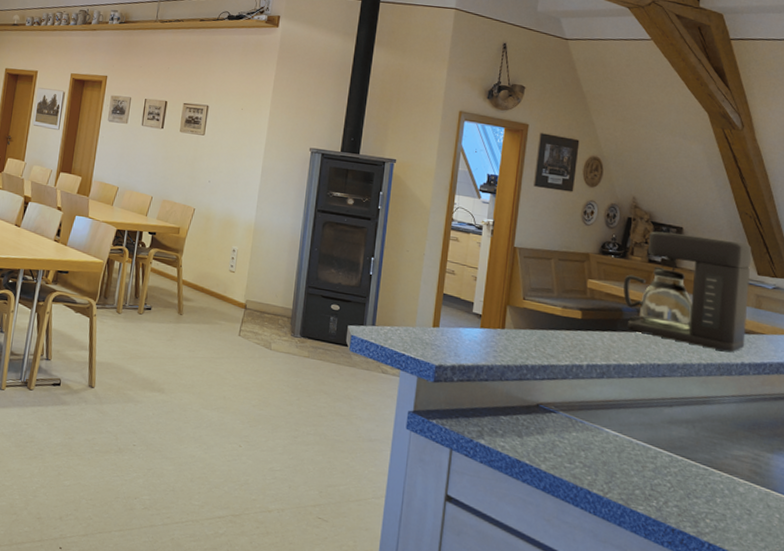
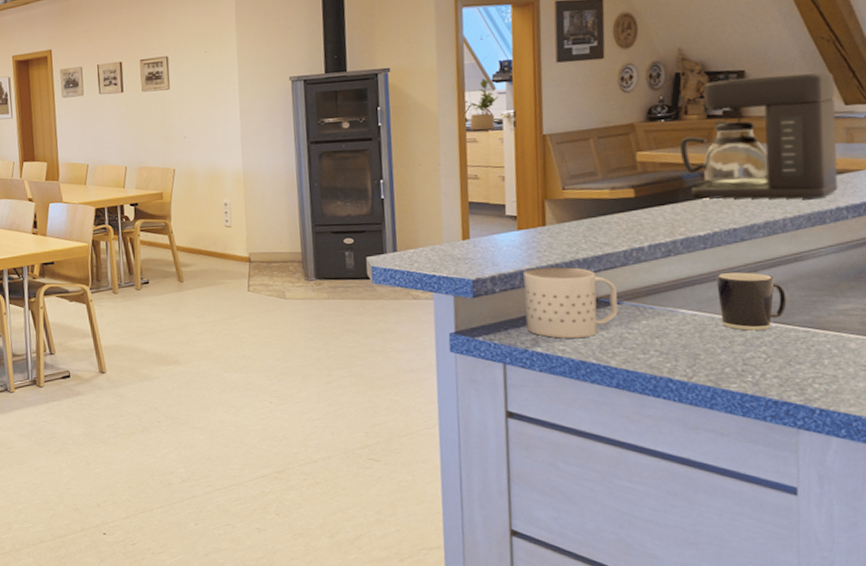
potted plant: none [455,186,482,233] -> present [470,78,498,131]
mug: none [475,365,555,439] -> present [523,266,618,339]
mug: none [637,402,693,461] -> present [716,271,787,331]

